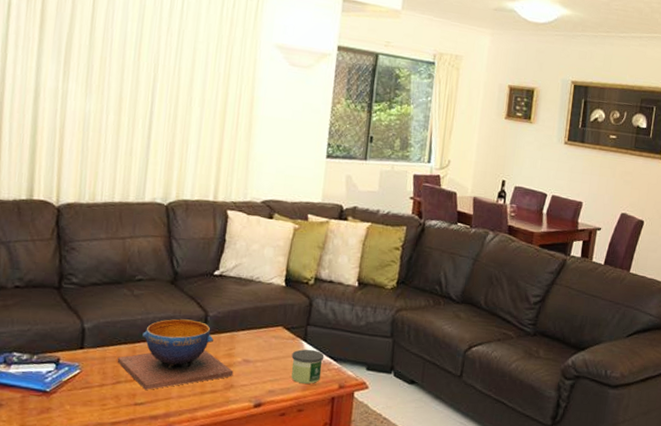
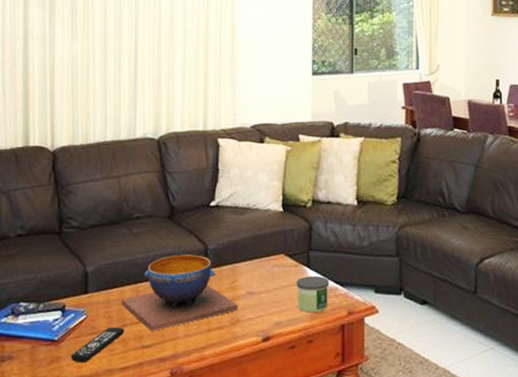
remote control: none [61,383,119,415] -> present [70,327,125,363]

